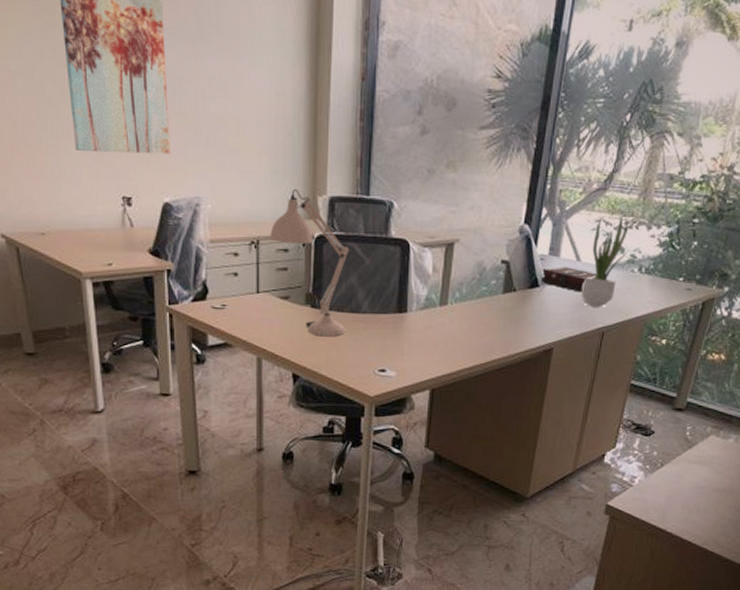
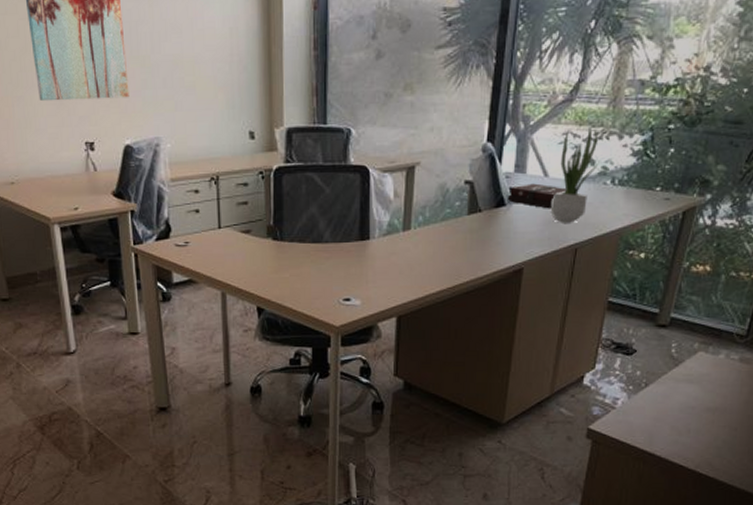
desk lamp: present [270,189,350,337] -> none [229,123,309,269]

